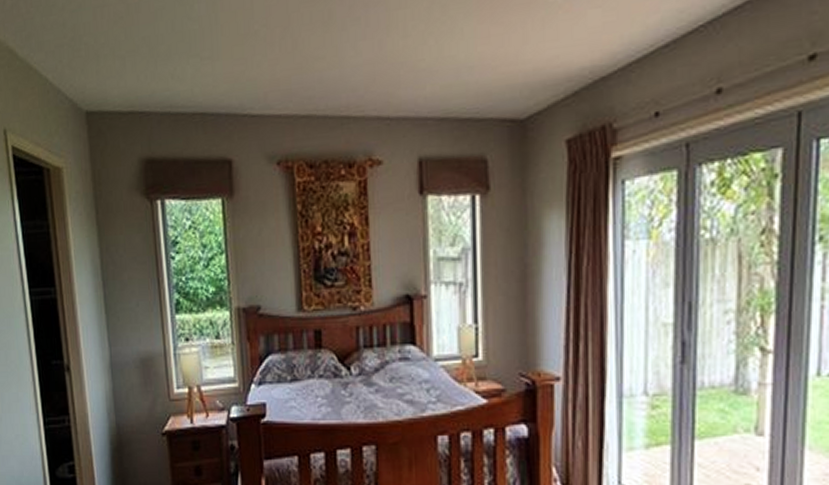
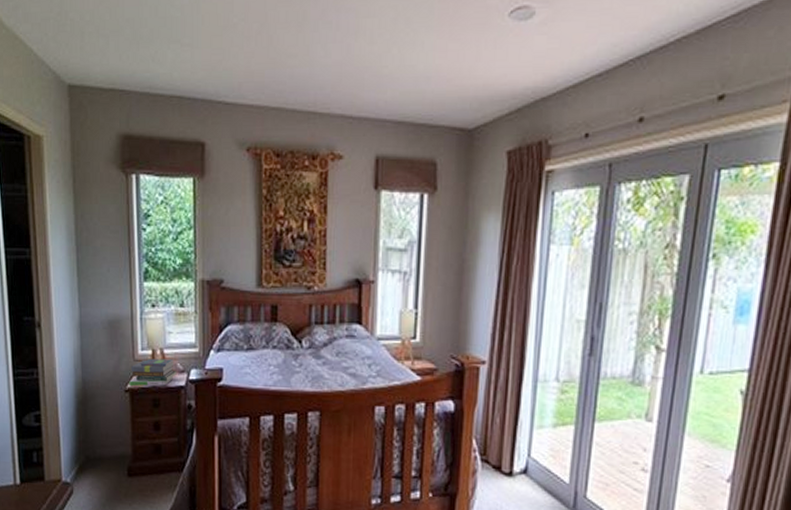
books: none [166,397,216,429] -> present [129,358,177,387]

